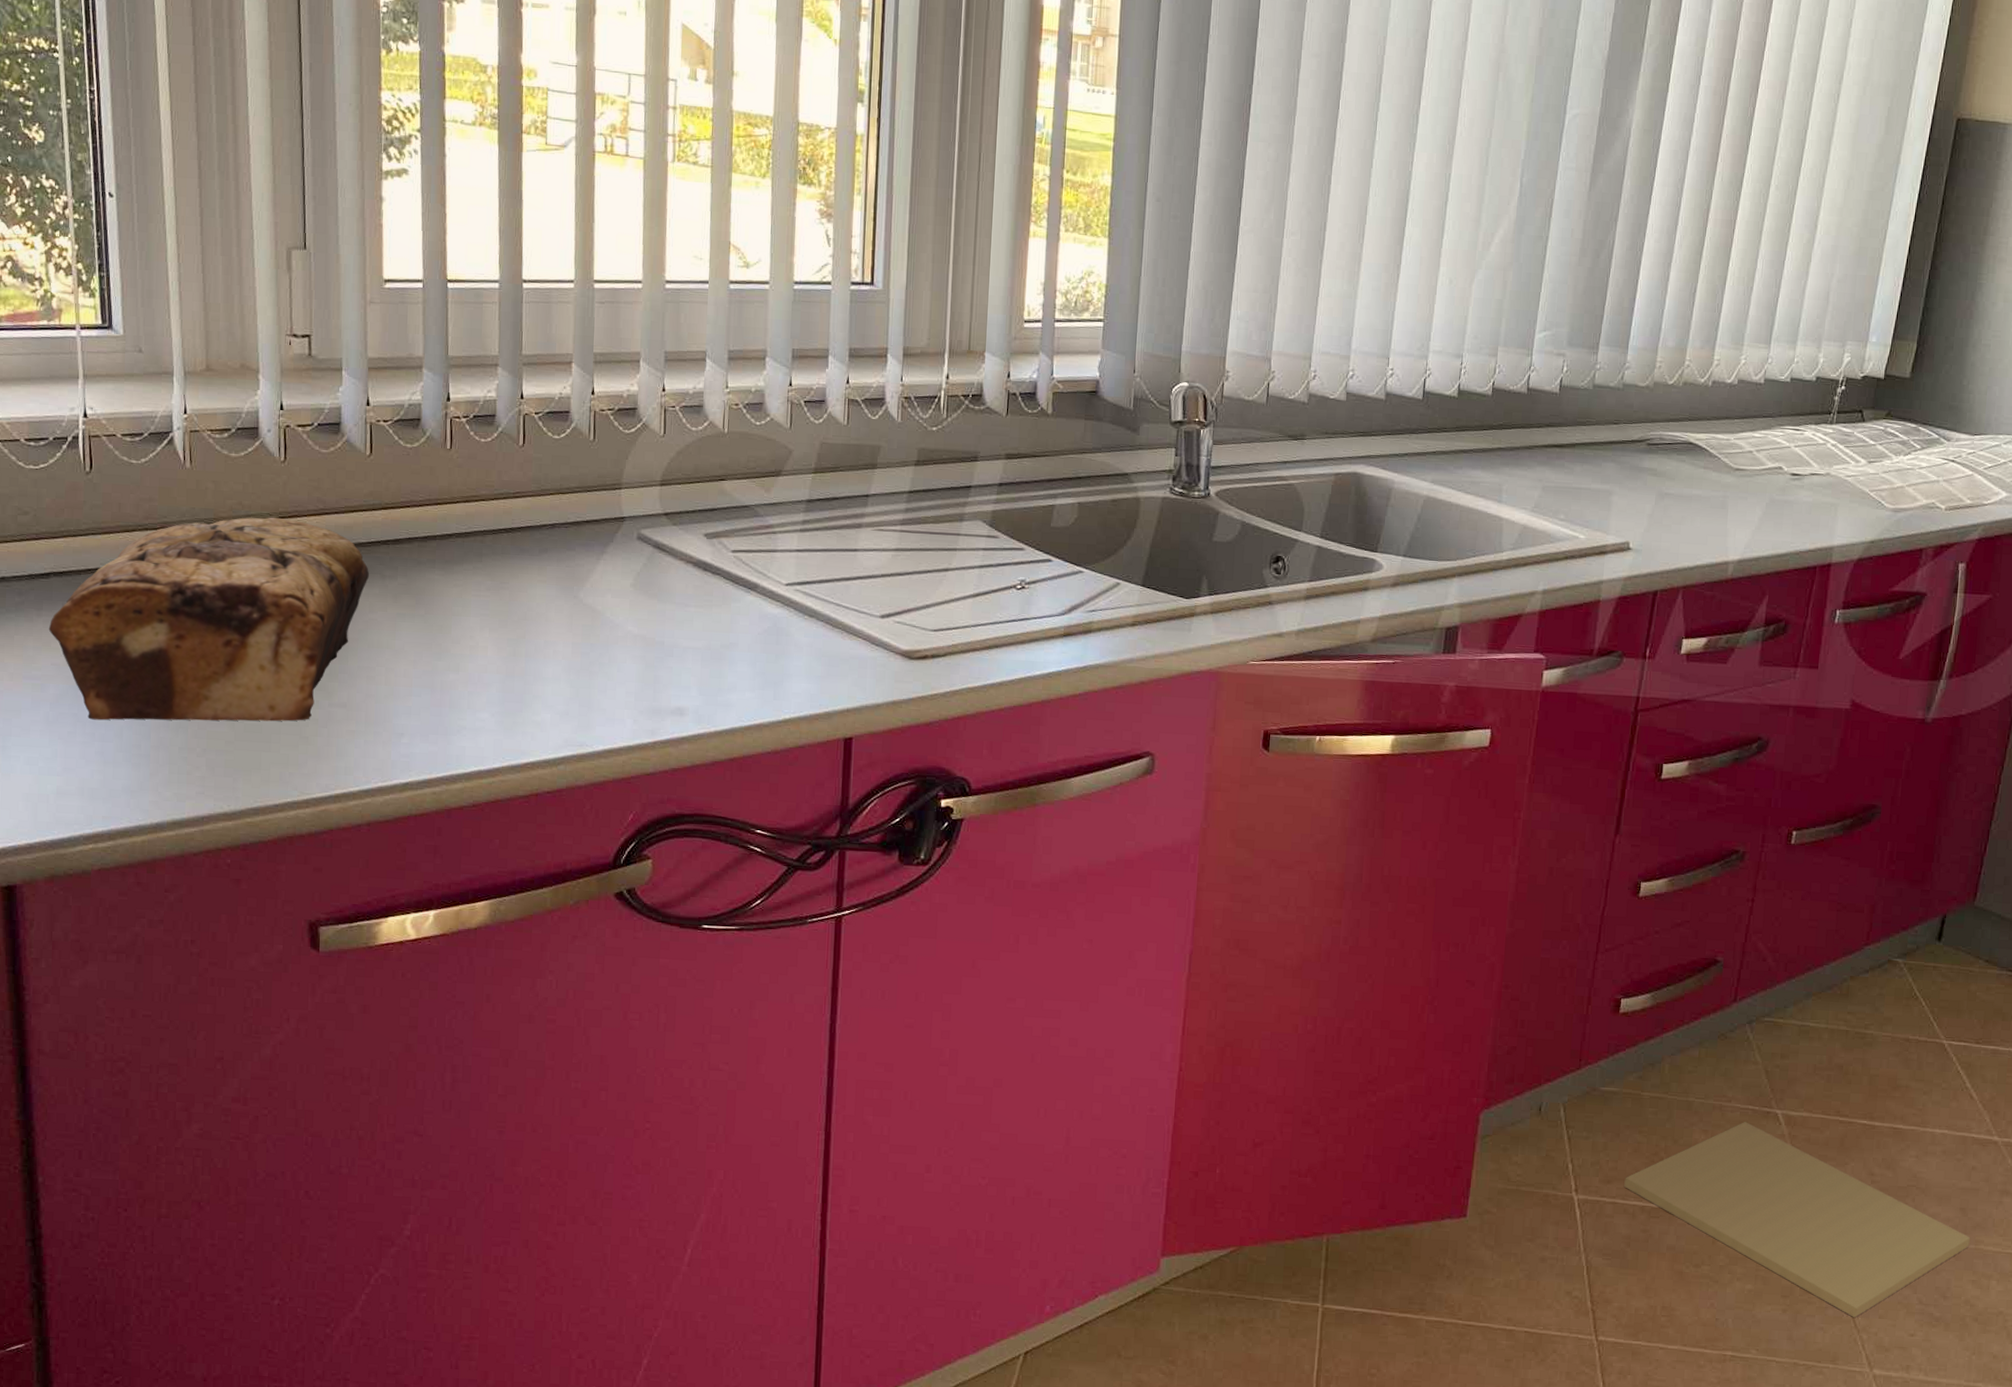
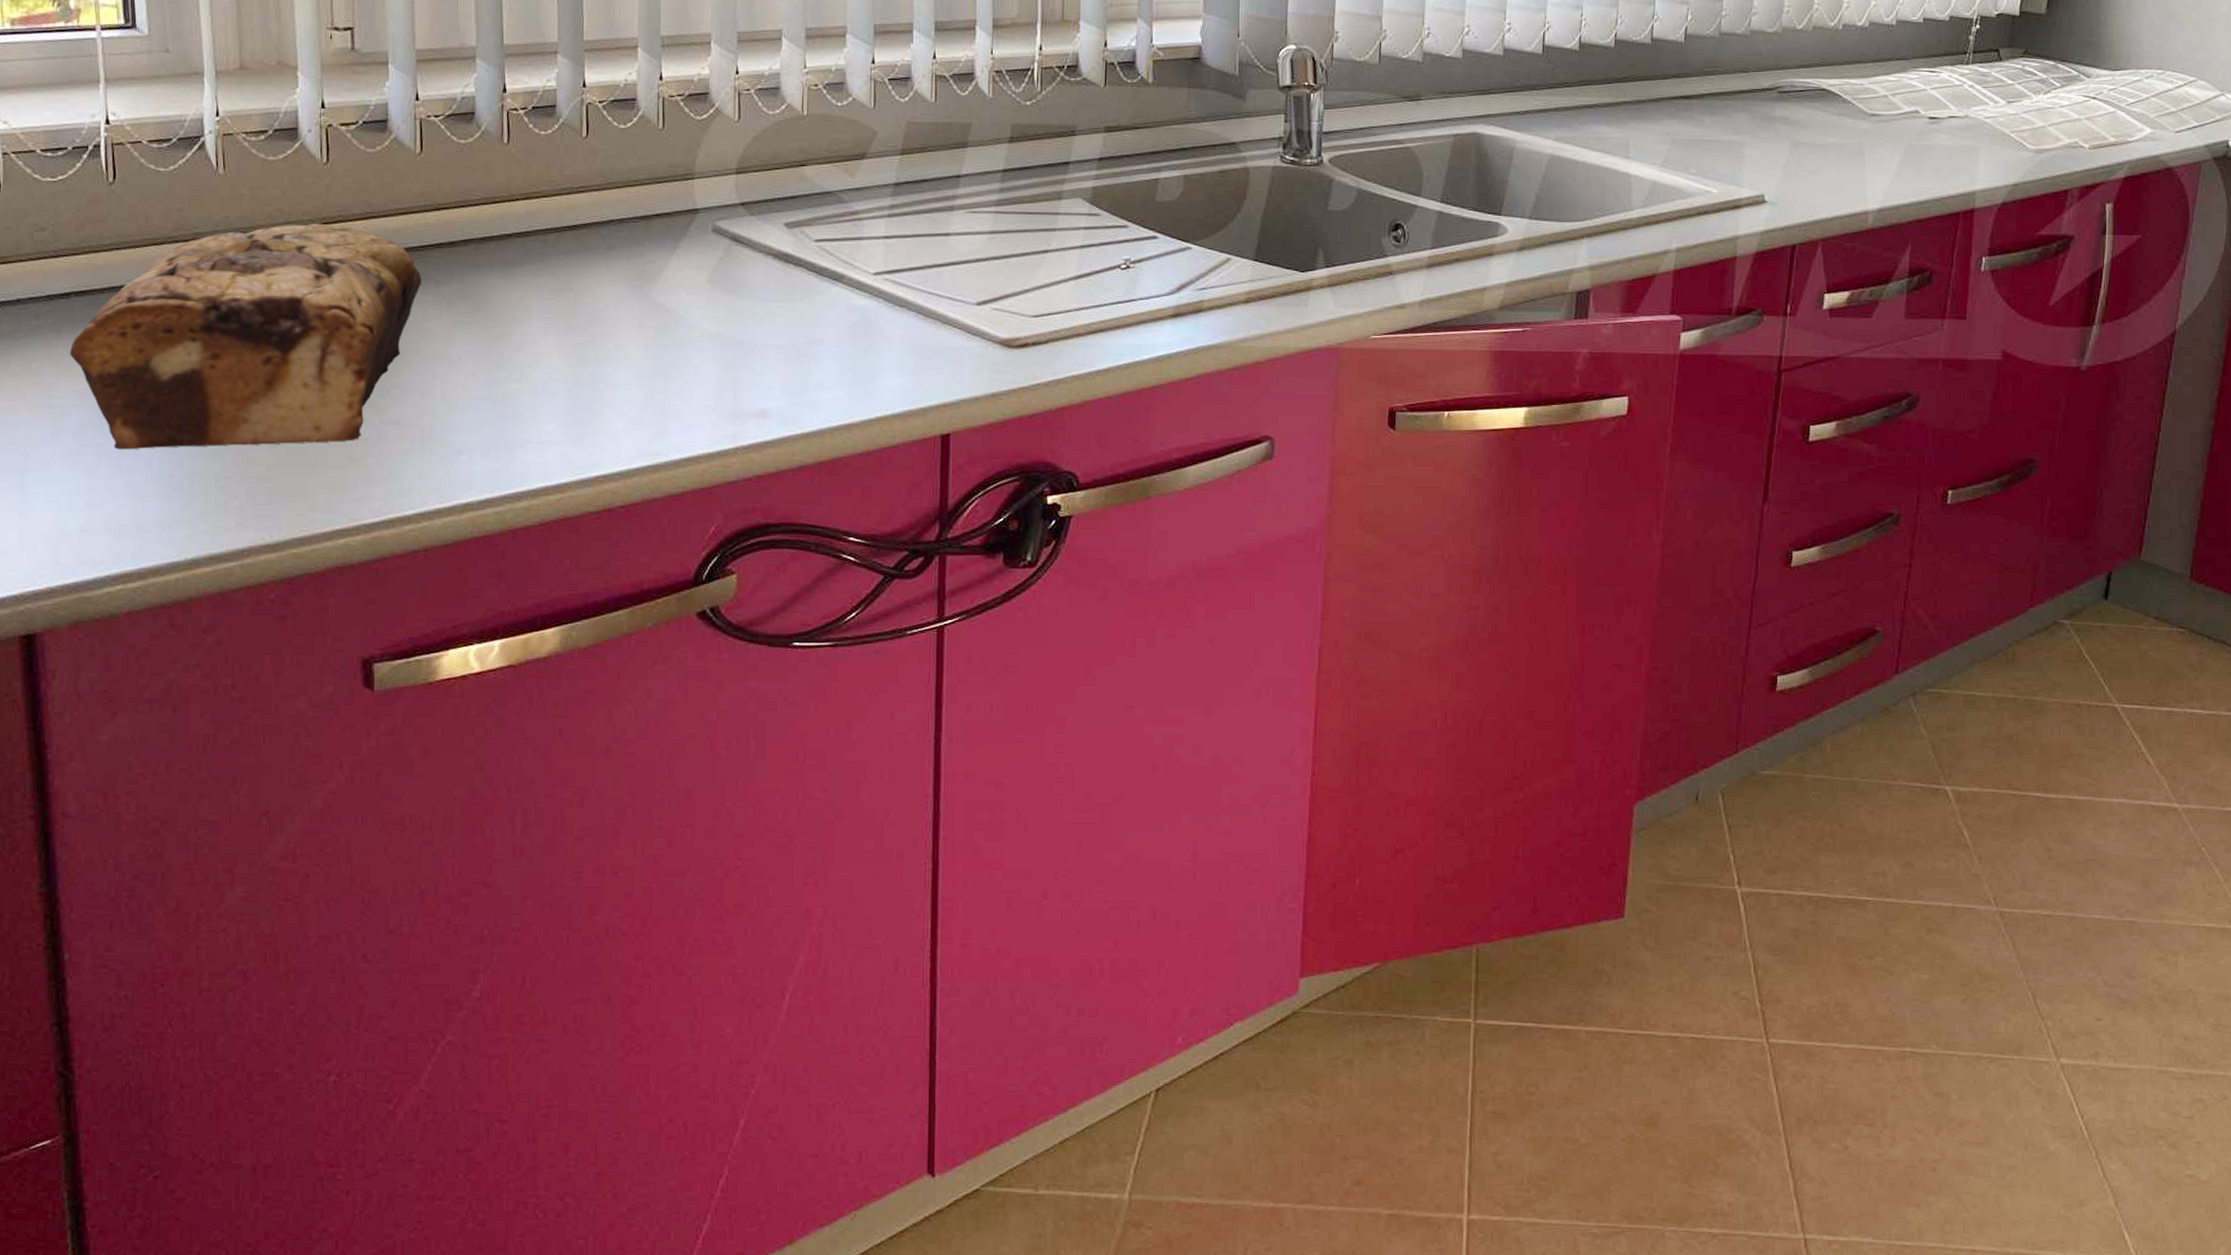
door mat: present [1624,1122,1971,1317] -> none [1789,801,2155,1004]

